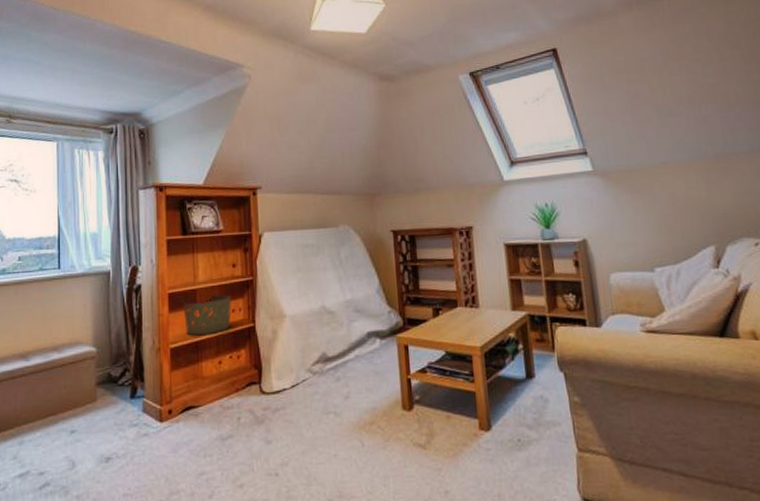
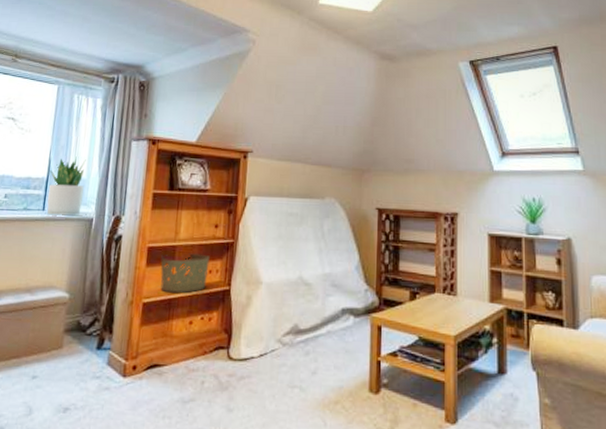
planter: none [60,211,97,273] -> present [47,156,86,216]

